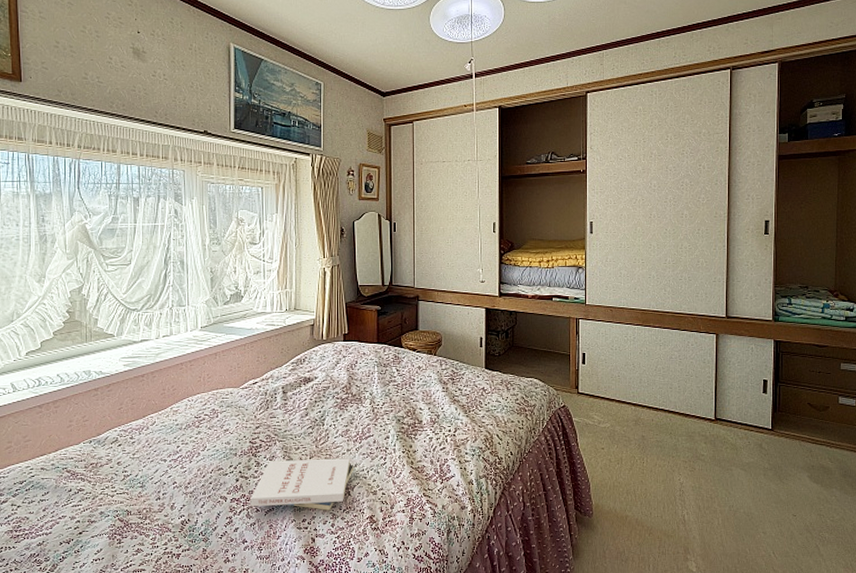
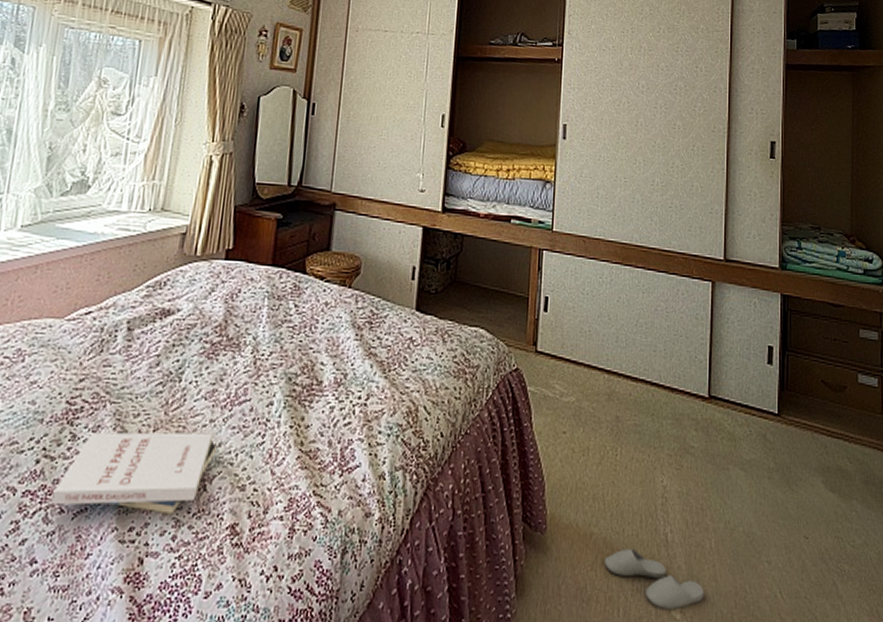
slippers: none [636,525,714,566] -> present [603,548,704,610]

